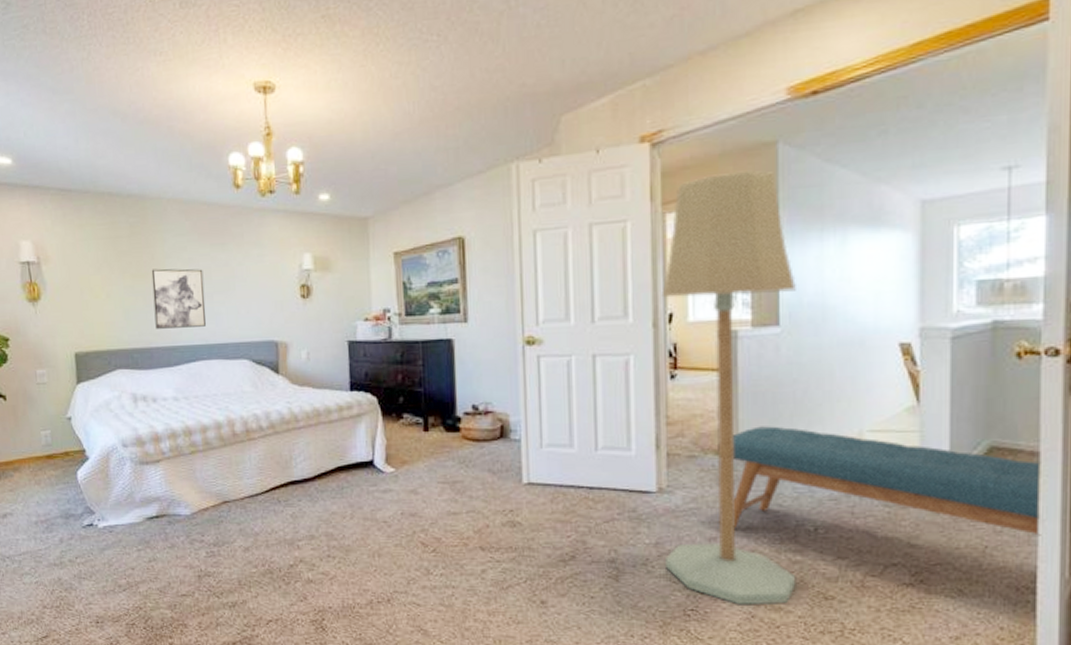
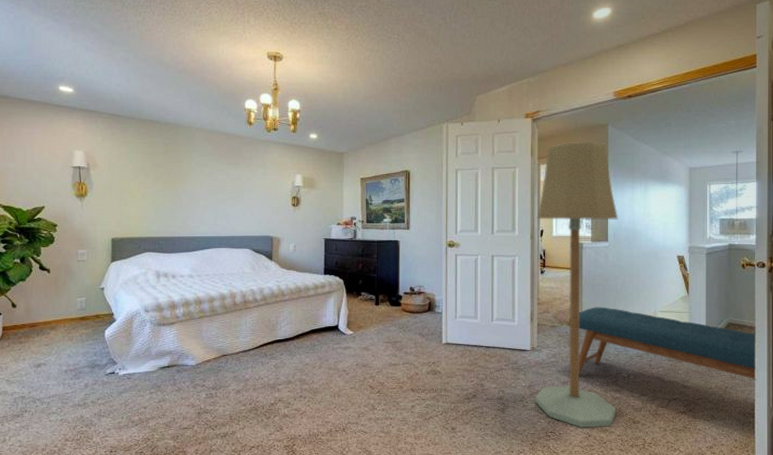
wall art: present [151,268,206,329] -> none [179,178,220,223]

